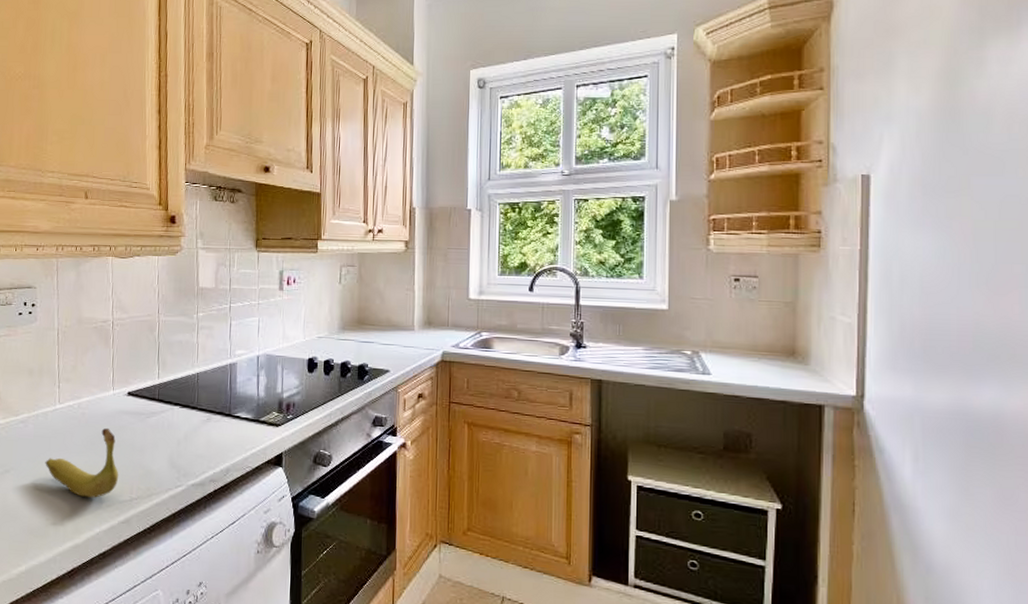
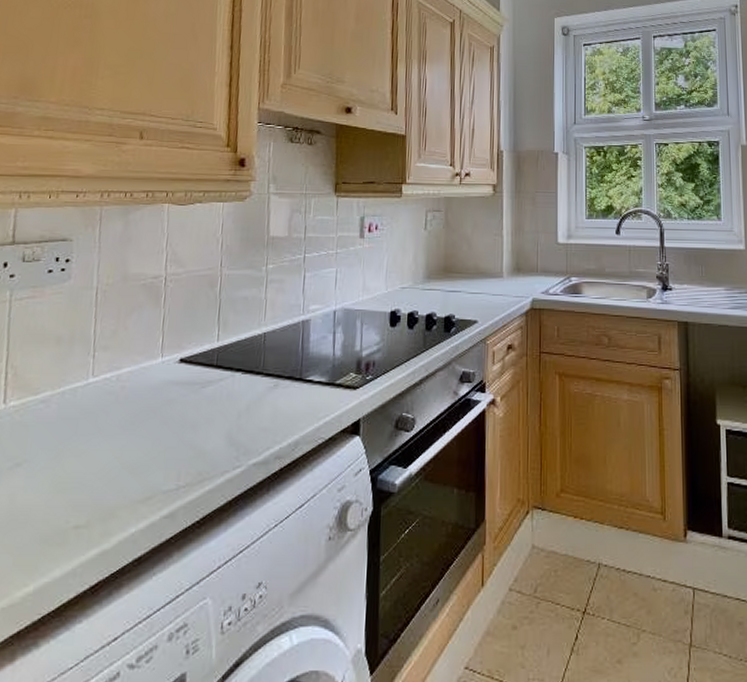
banana: present [45,427,119,498] -> none [69,402,164,490]

